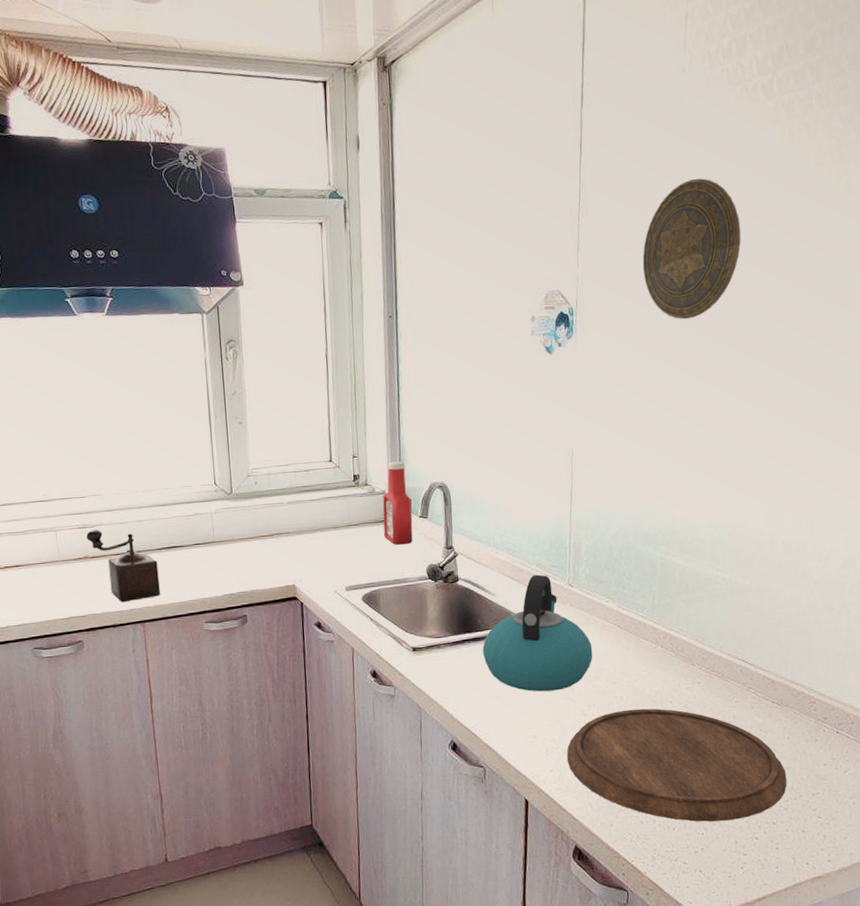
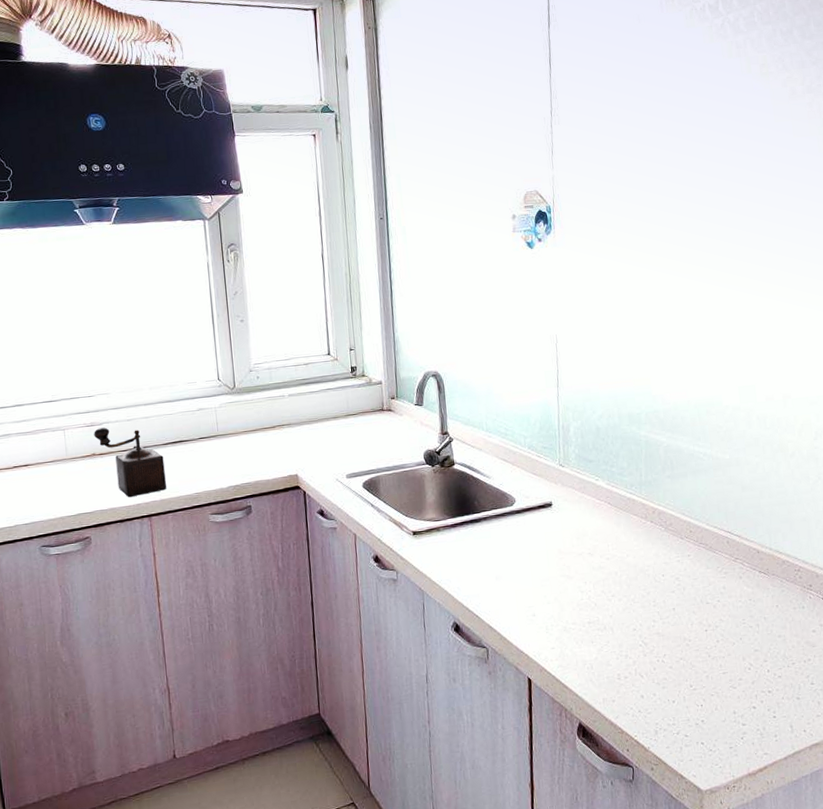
ketchup bottle: present [383,461,413,545] -> none [379,353,410,432]
kettle: present [482,574,593,692] -> none [480,456,587,570]
cutting board: present [567,708,787,822] -> none [566,582,779,694]
decorative plate: present [642,178,741,320] -> none [611,88,700,215]

